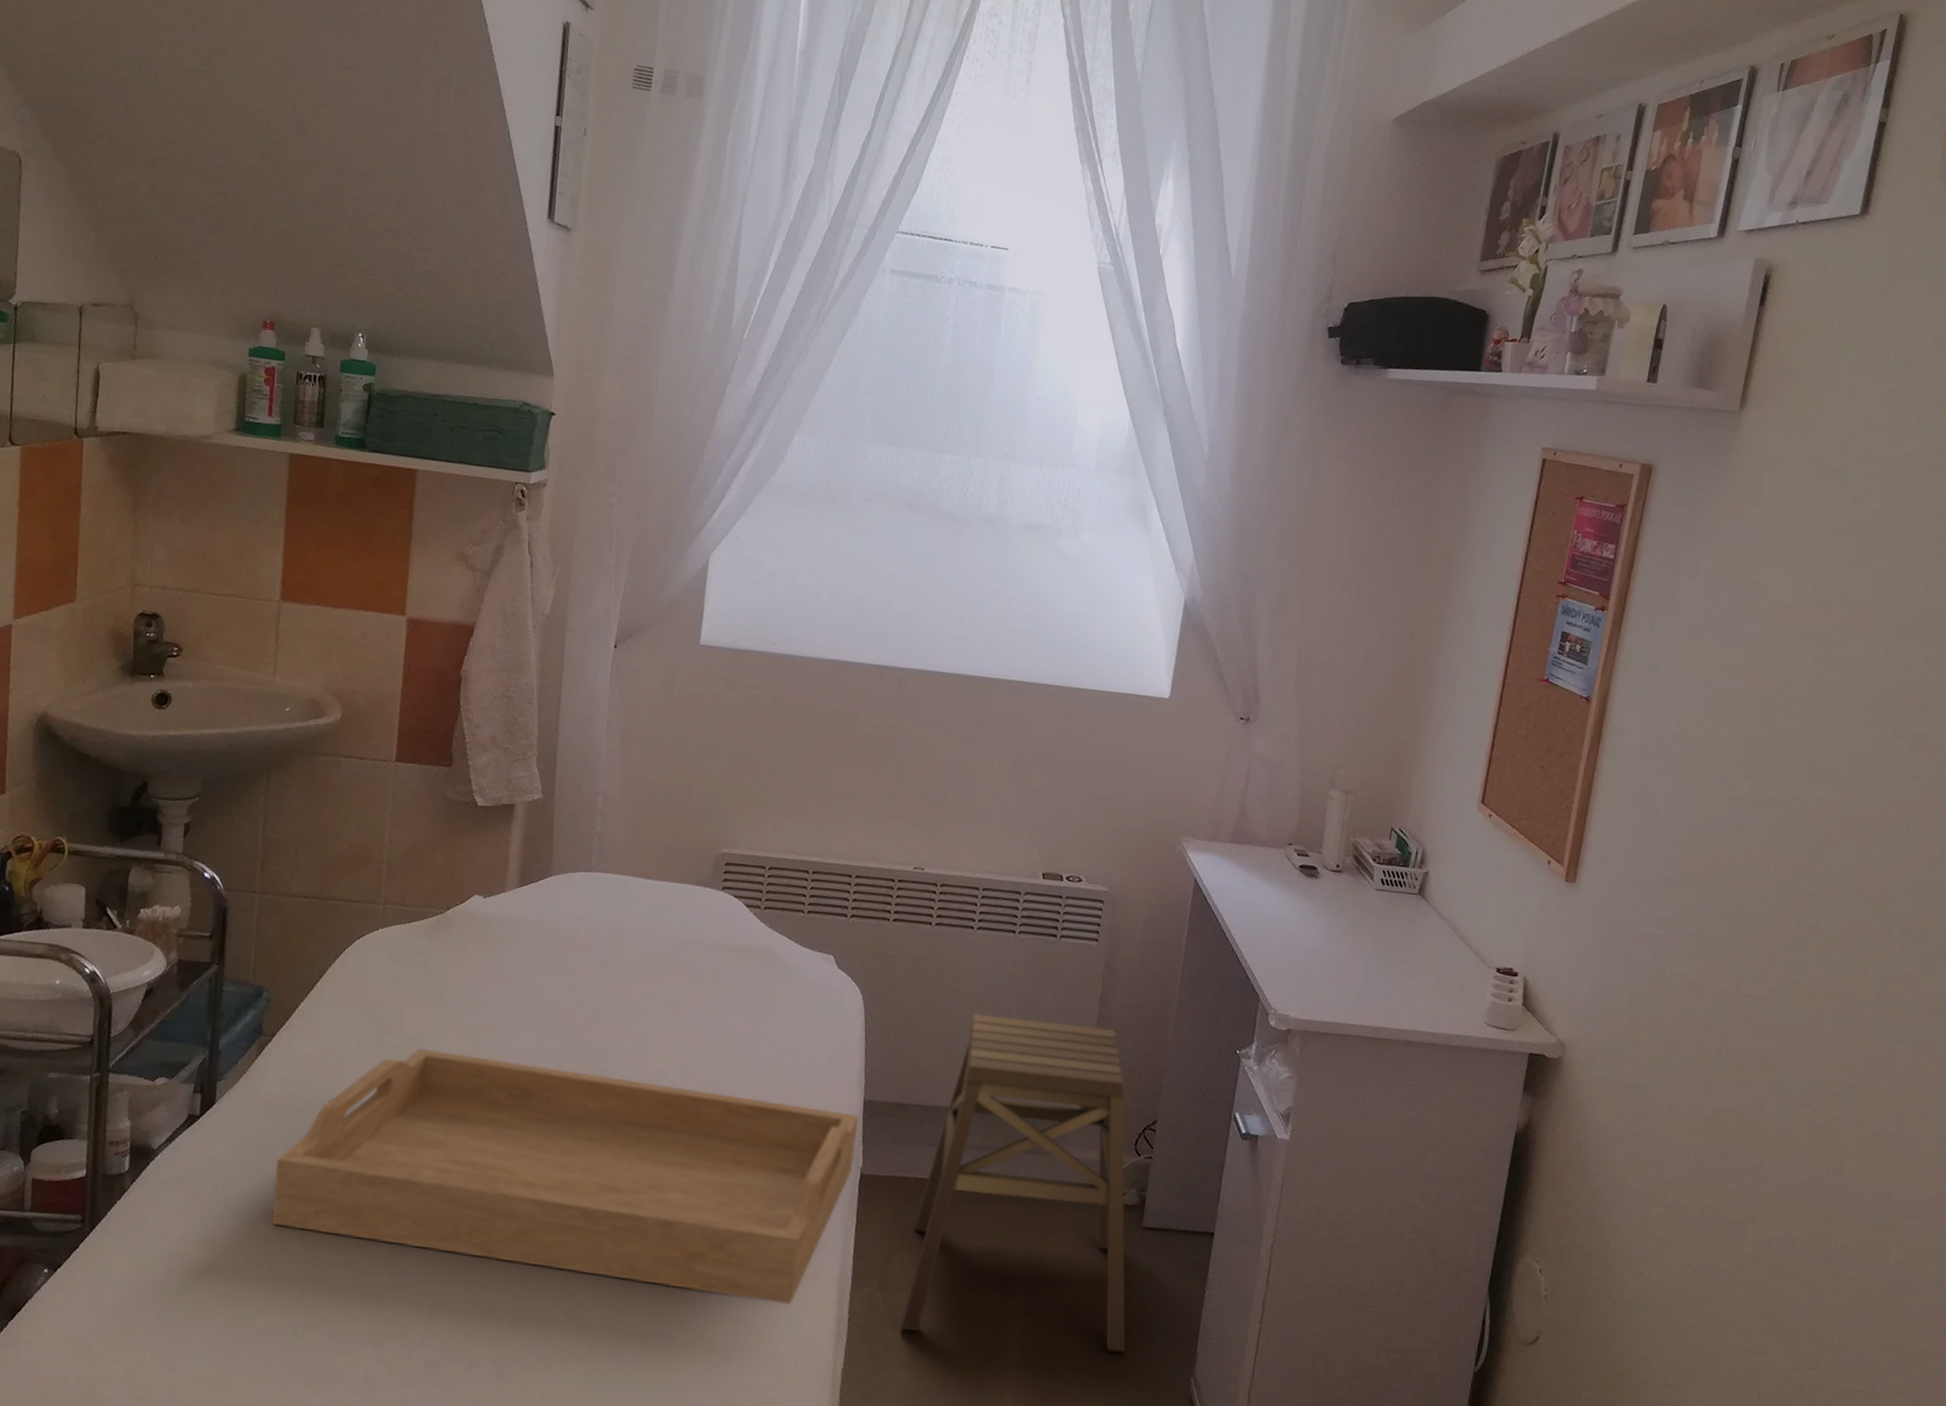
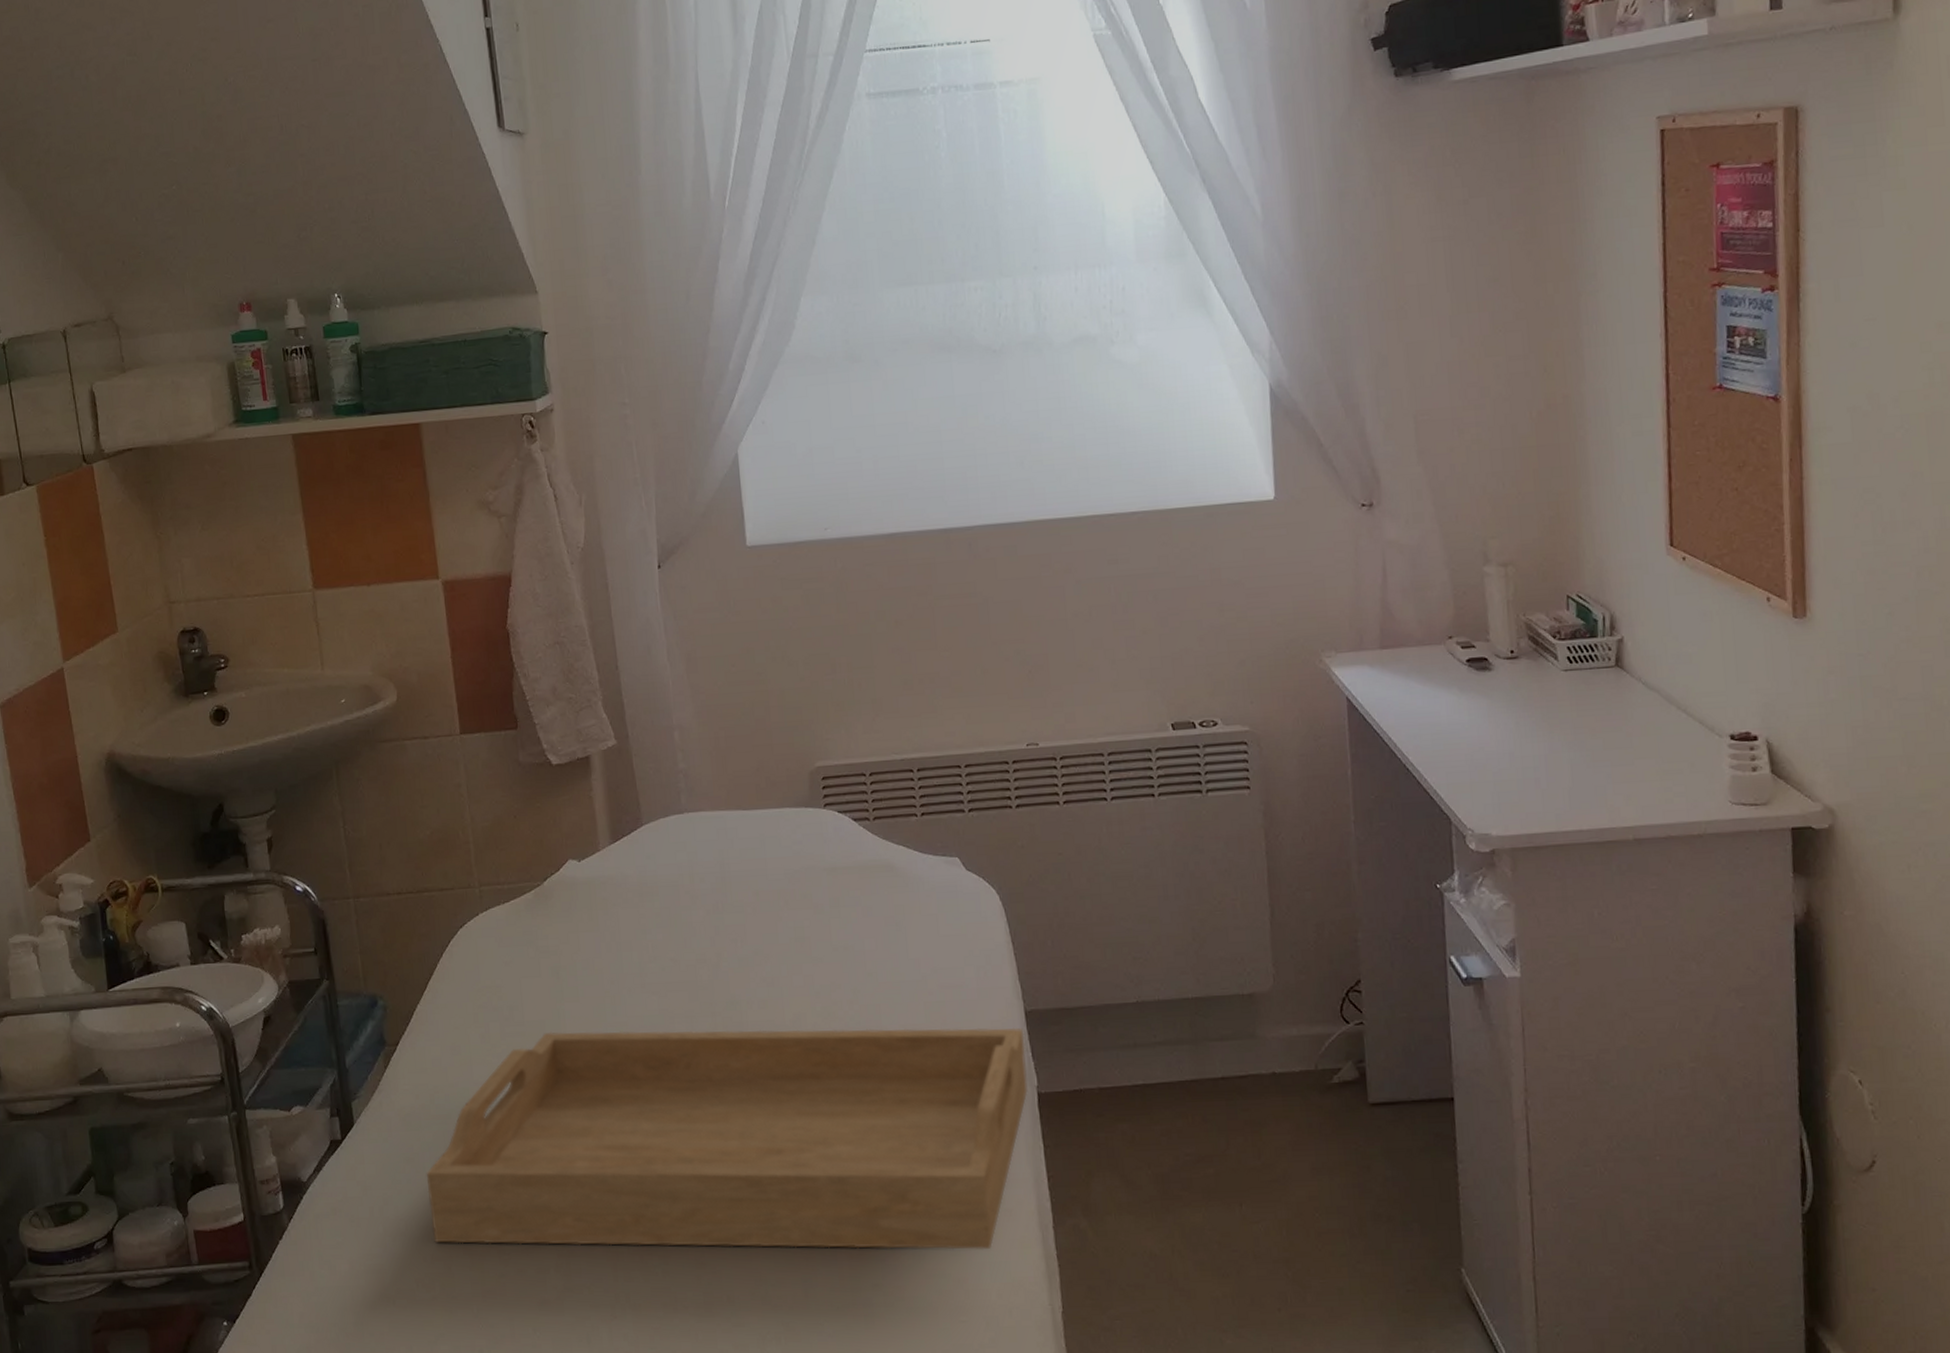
stool: present [901,1013,1126,1353] -> none [1107,884,1379,1259]

